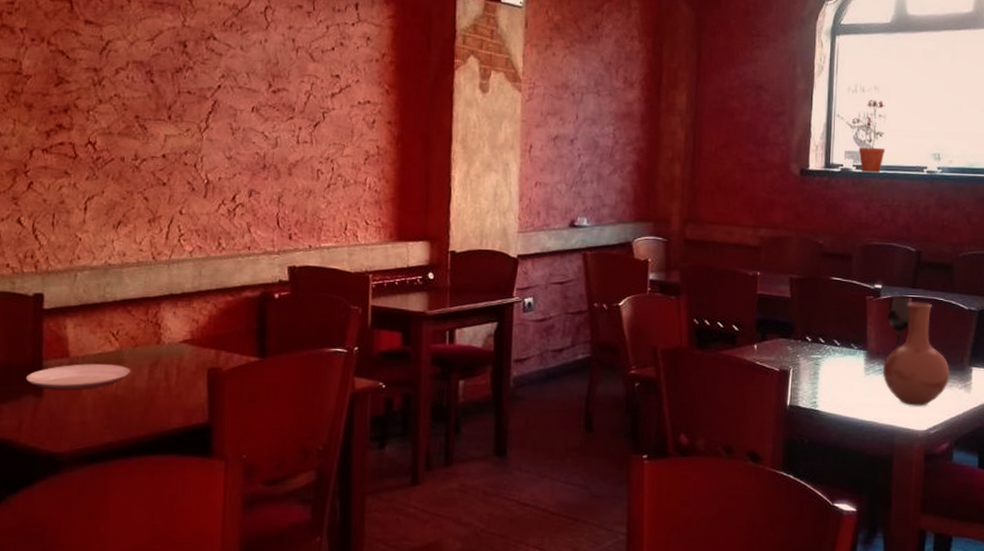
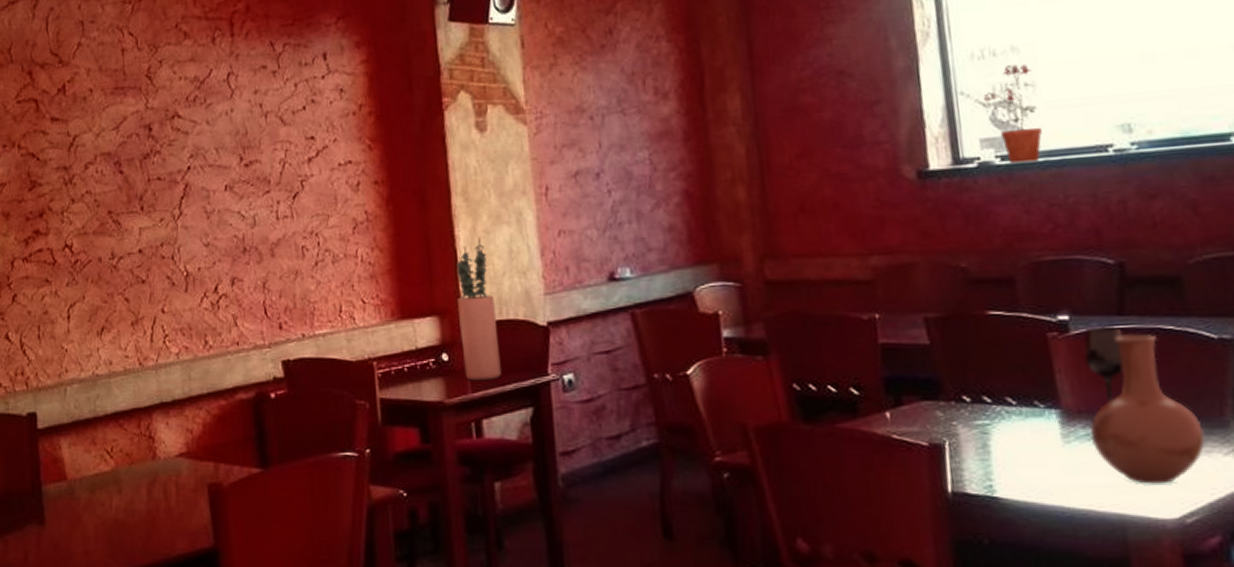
plate: present [26,364,130,391] -> none [27,485,129,517]
vase: none [446,180,477,298] -> present [456,237,502,382]

